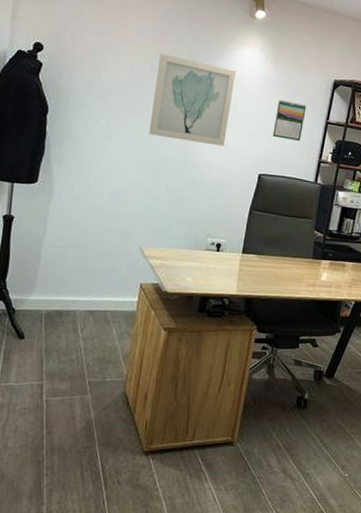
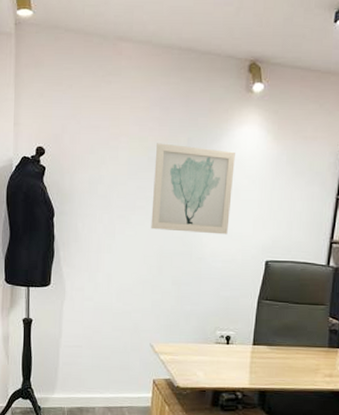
calendar: present [272,99,307,142] -> none [278,178,314,223]

